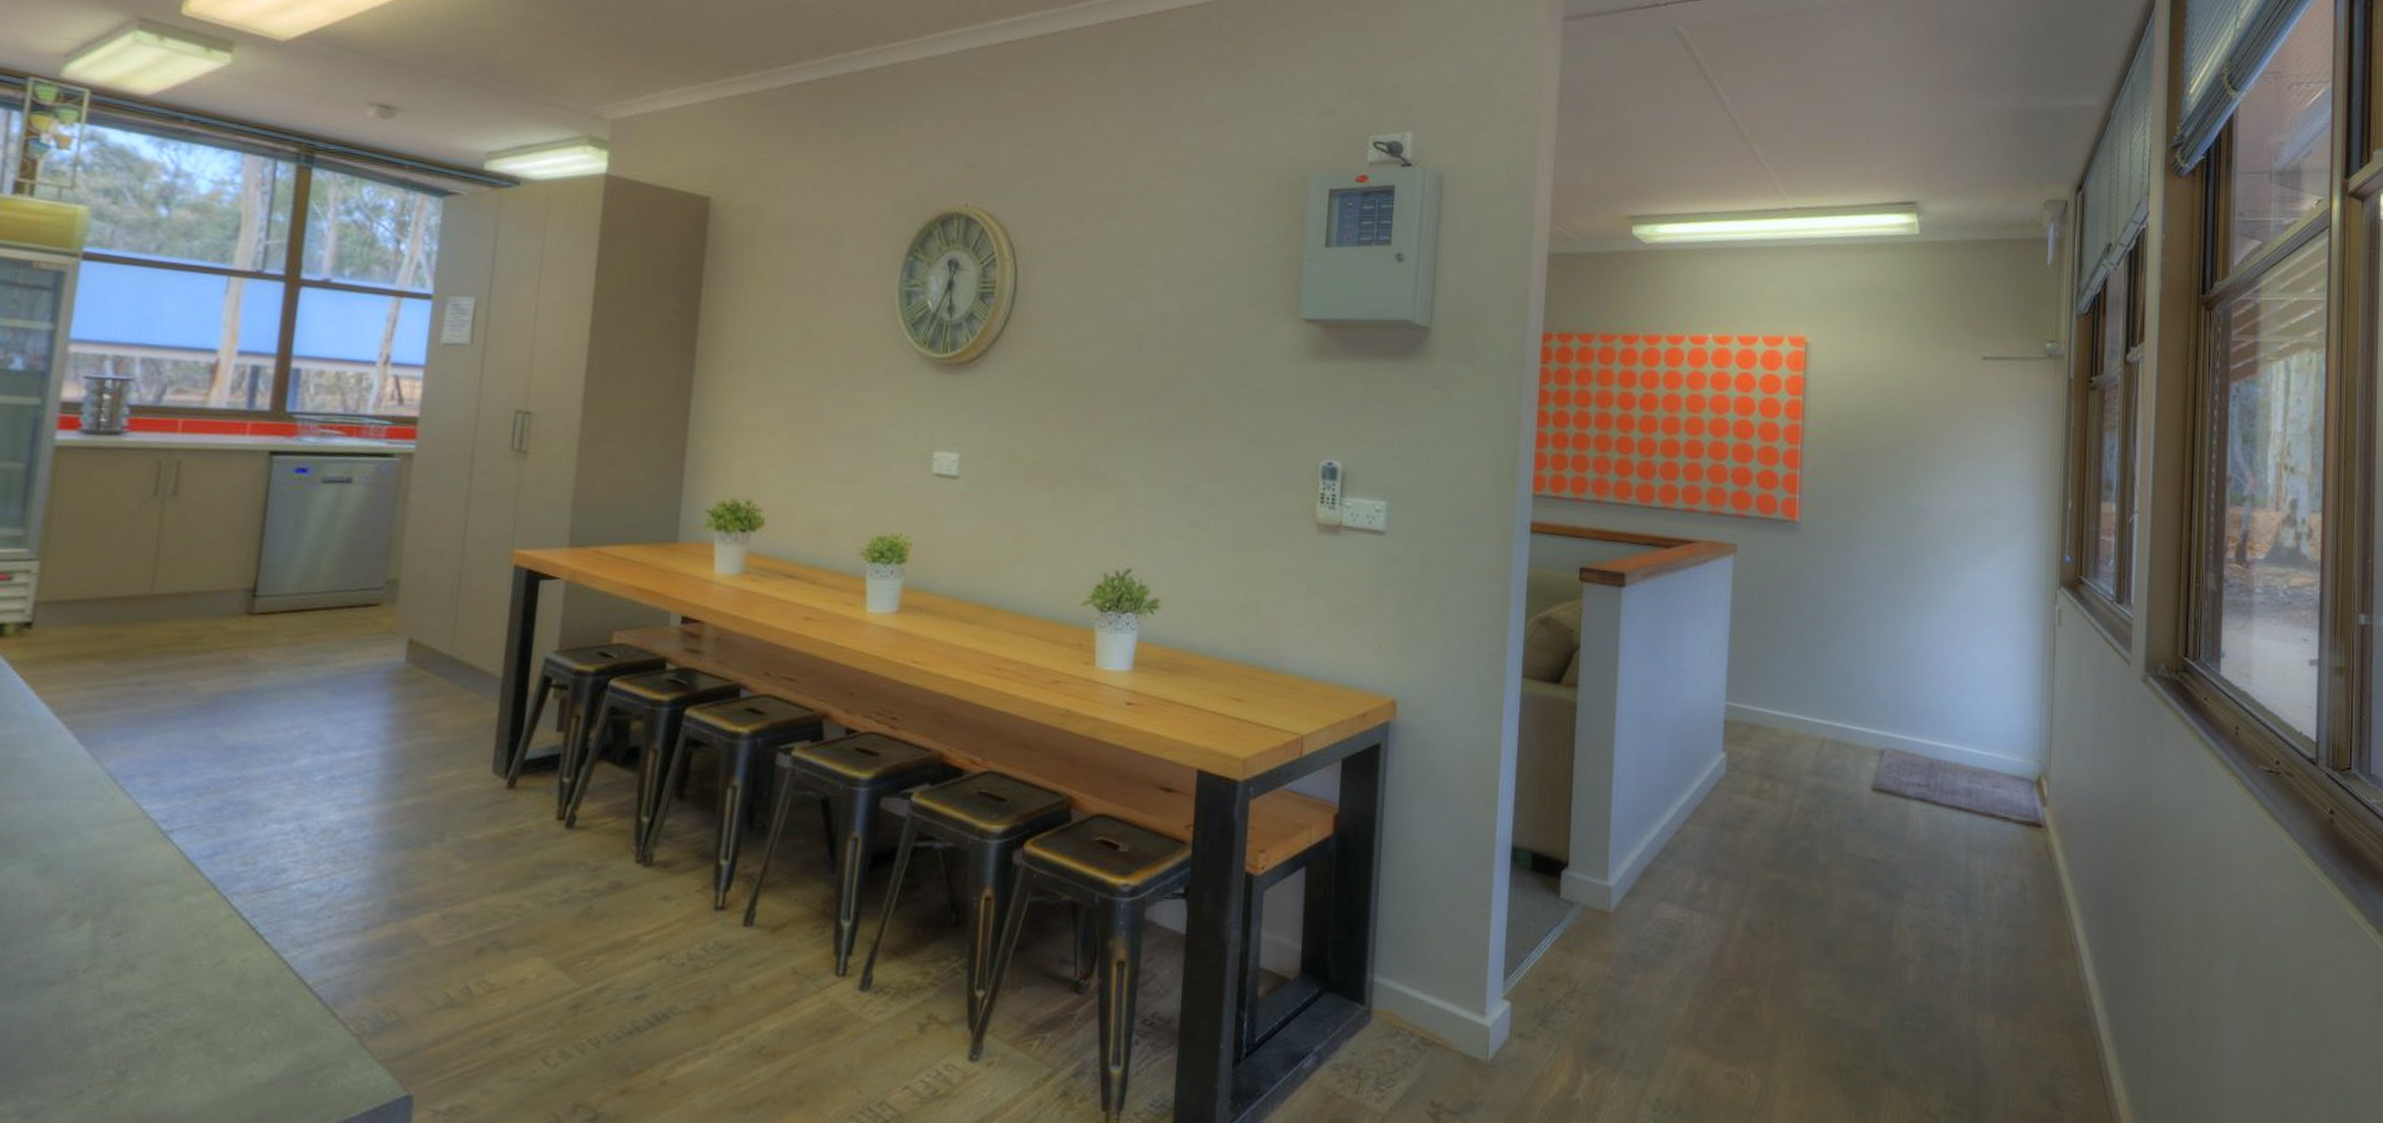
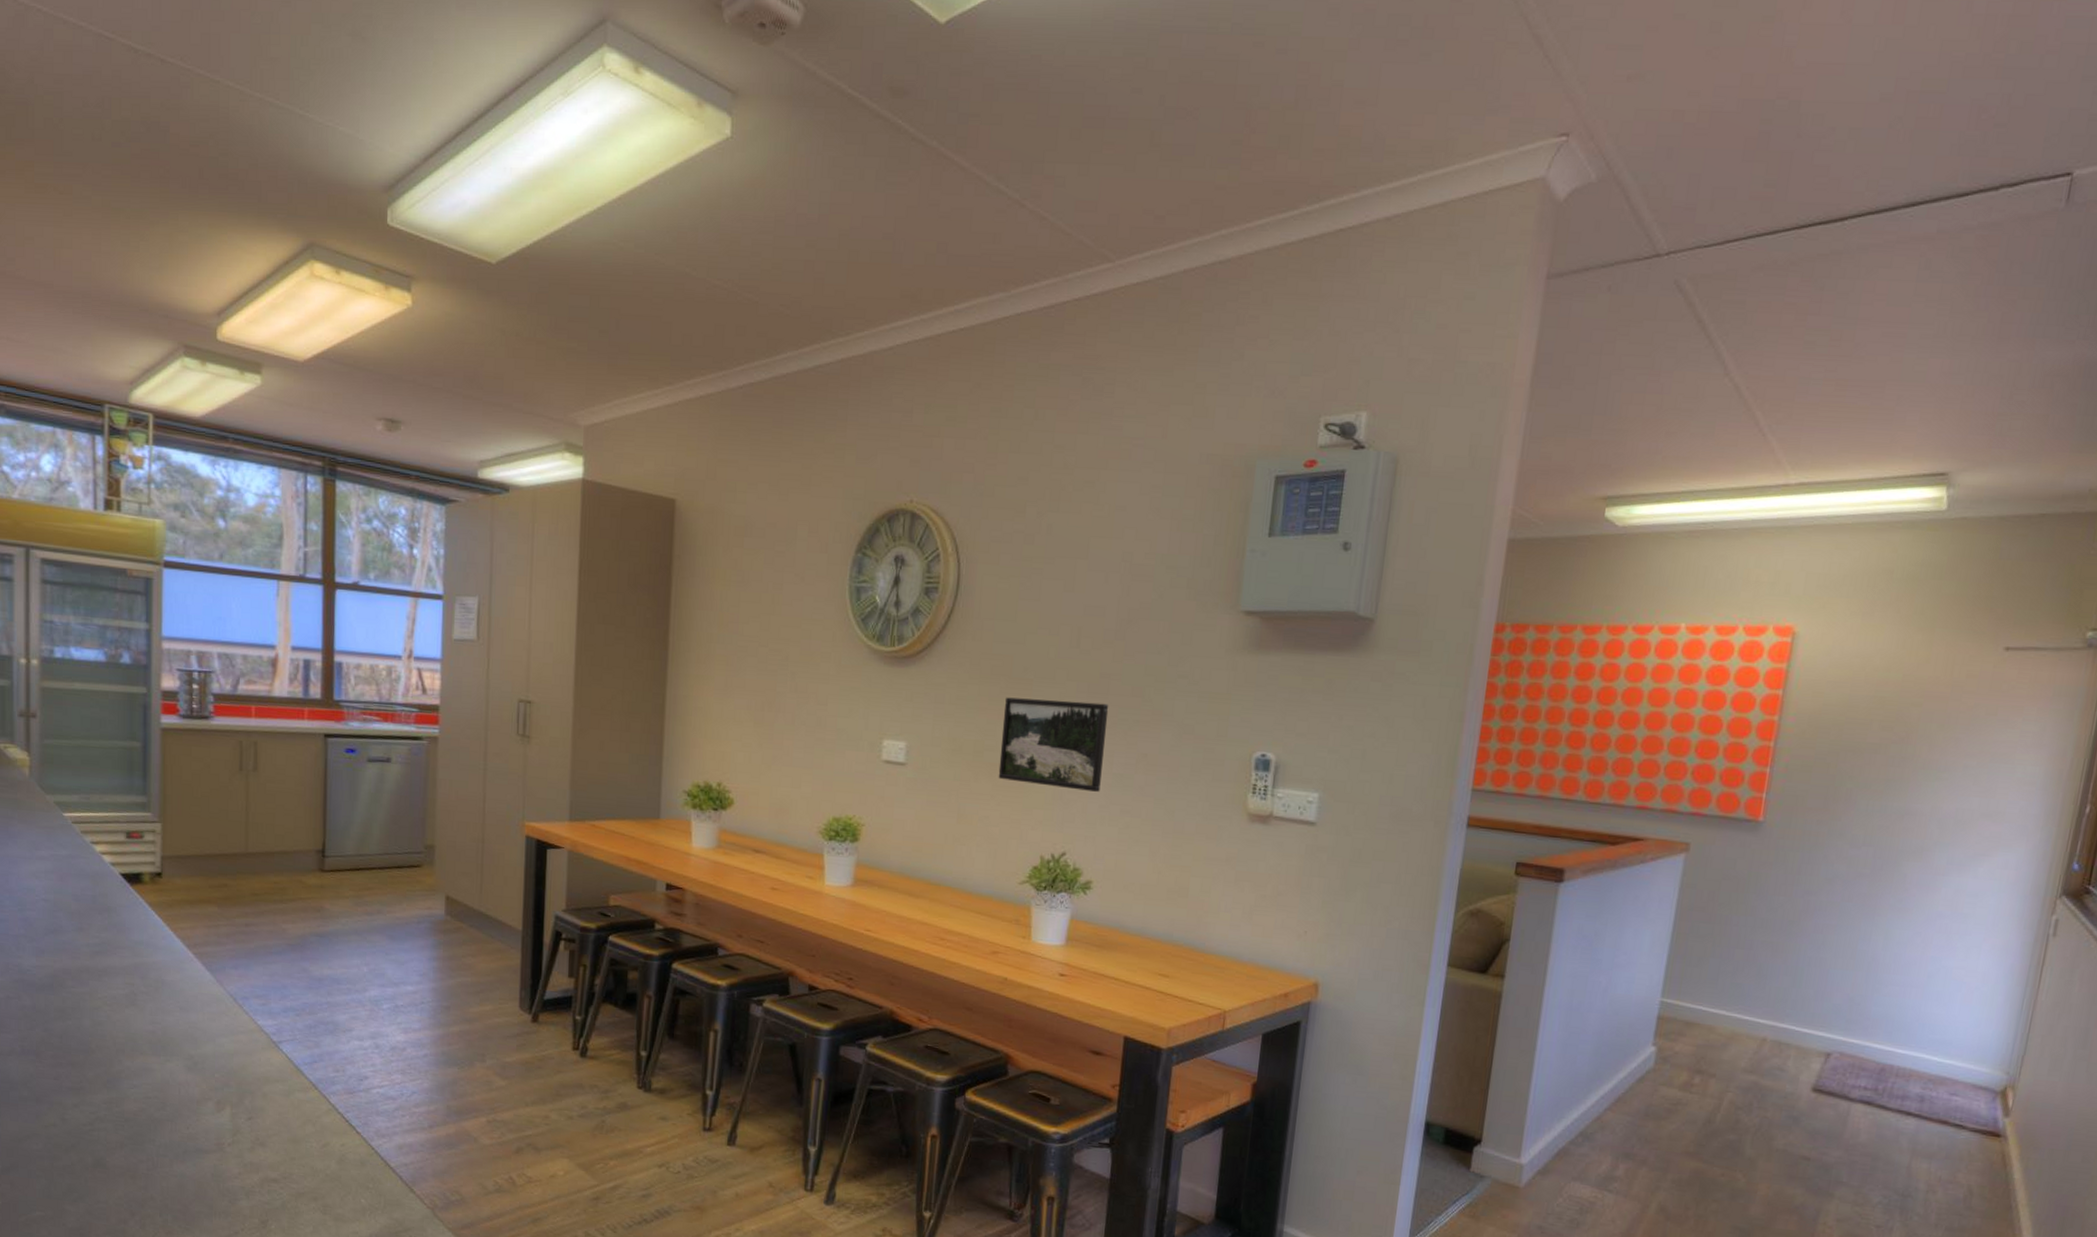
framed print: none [1058,406,1173,504] -> present [998,697,1109,792]

